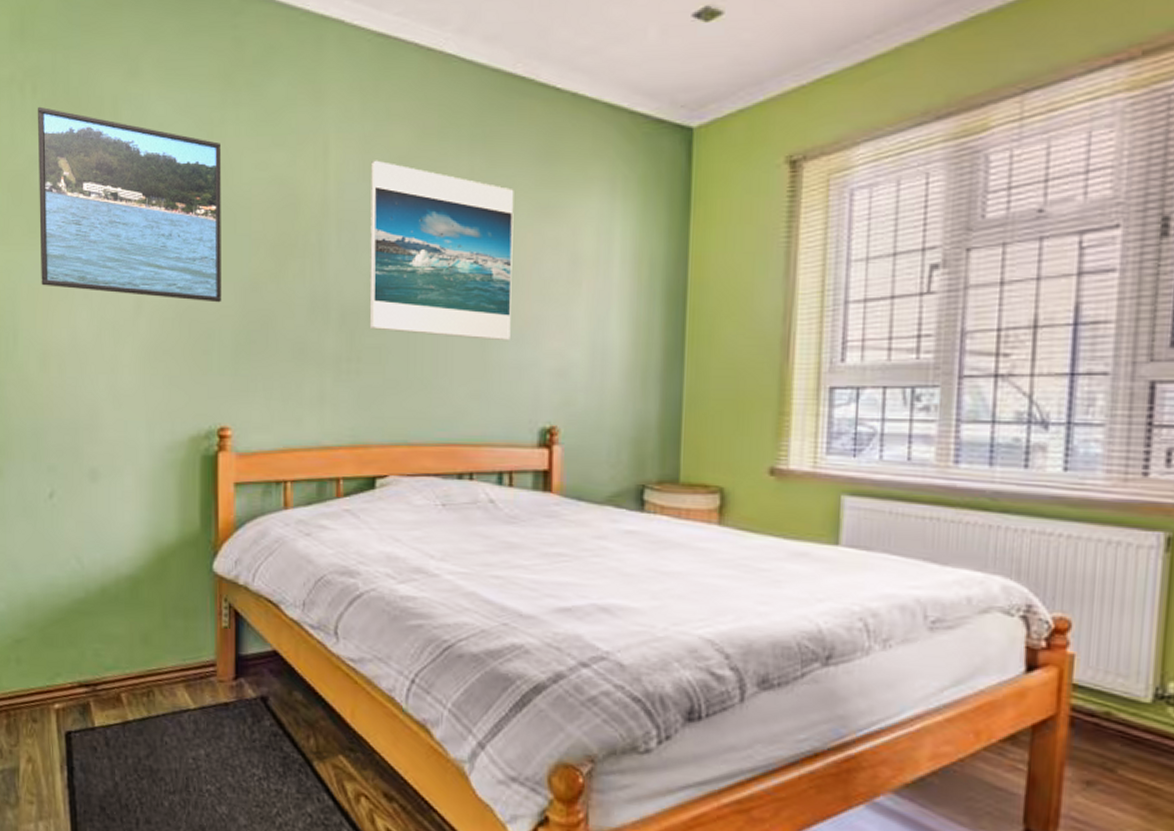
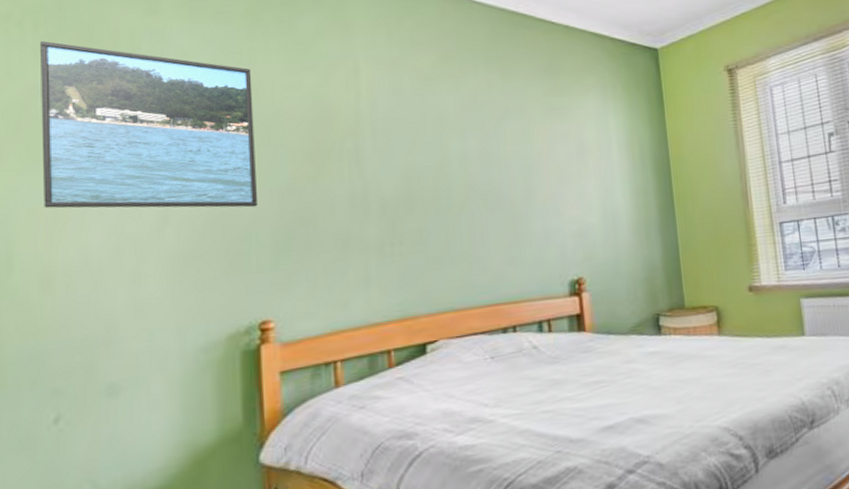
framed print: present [369,160,514,341] -> none [400,78,536,217]

